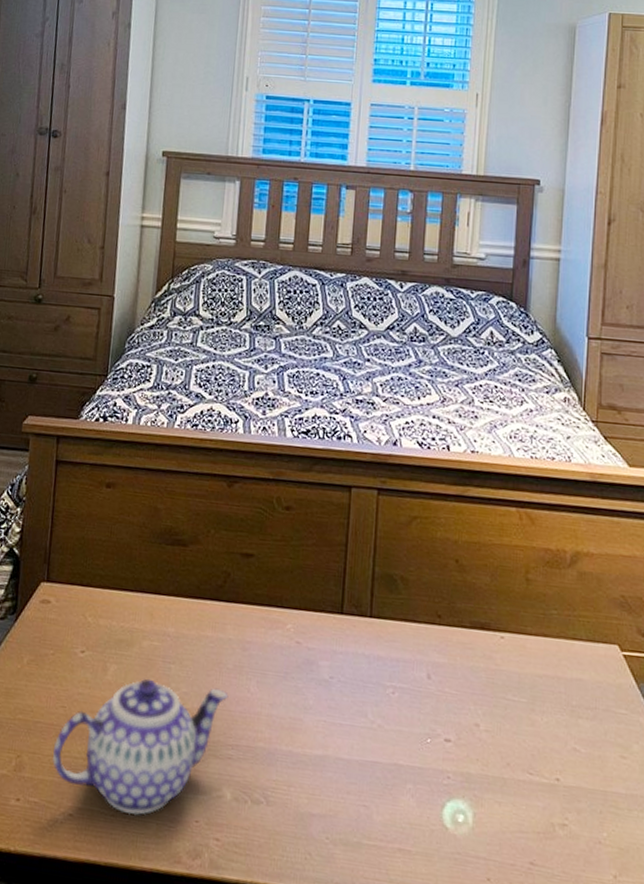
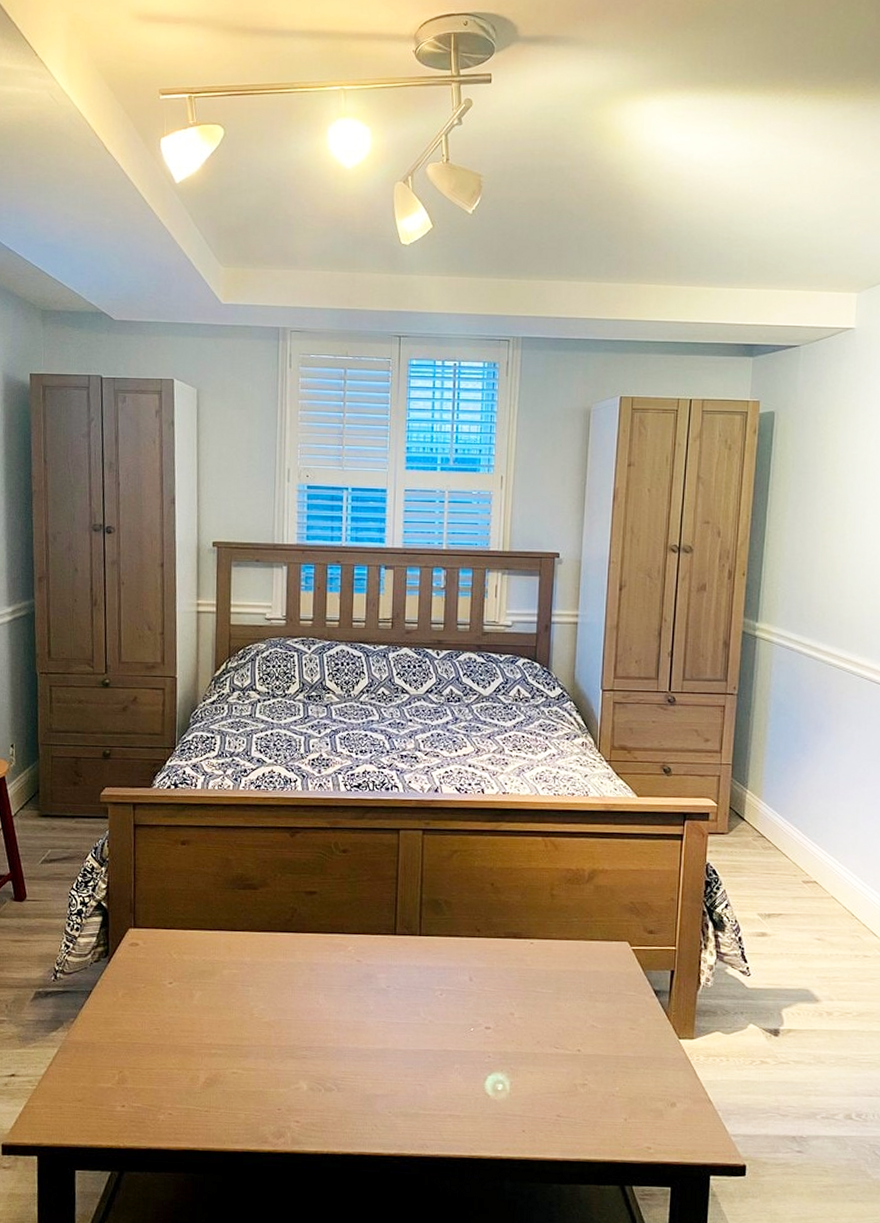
teapot: present [52,678,229,816] -> none [151,1000,301,1110]

